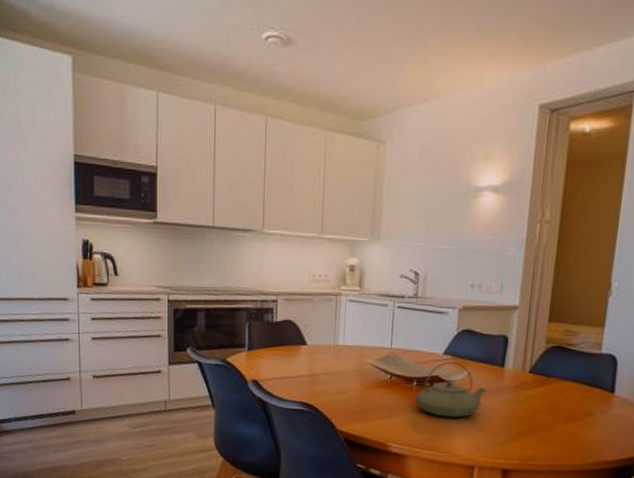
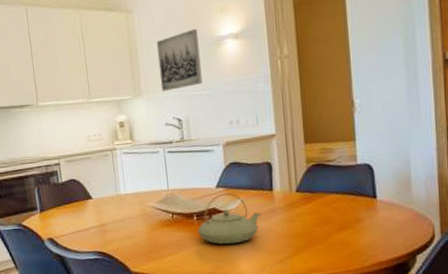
wall art: none [402,173,454,239] -> present [156,28,203,91]

